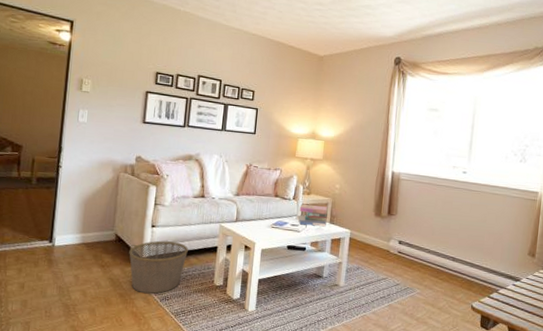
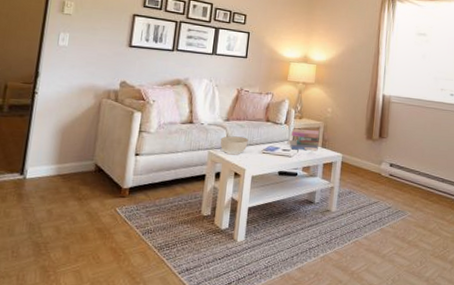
basket: present [129,240,189,294] -> none [109,170,175,228]
bowl: none [231,210,258,229] -> present [220,136,249,155]

